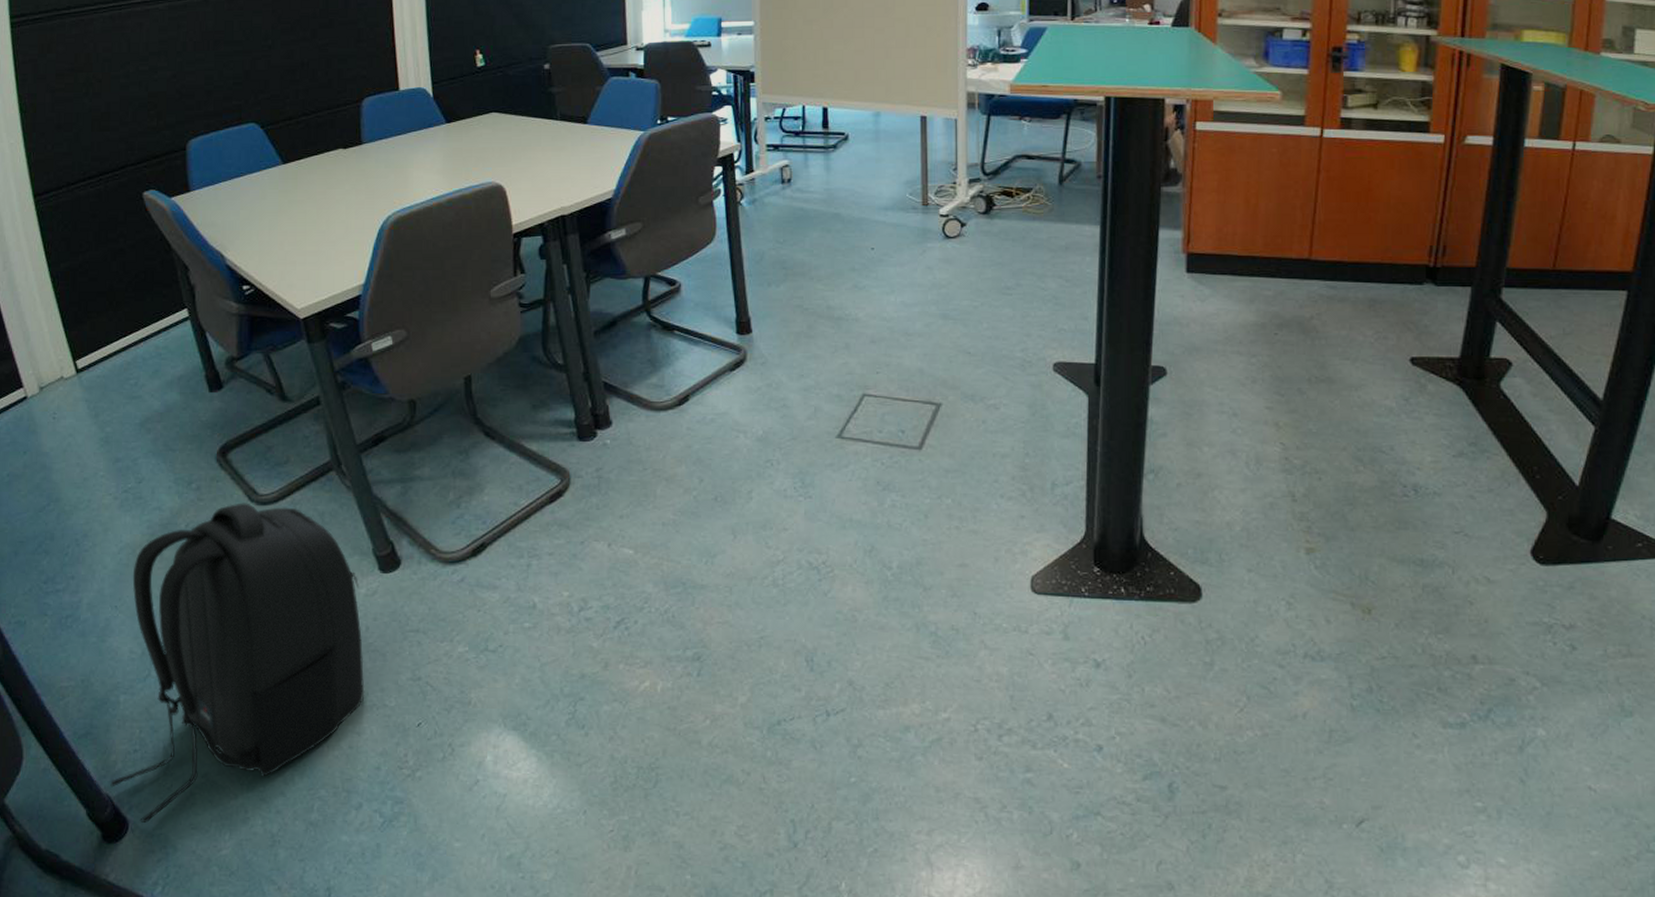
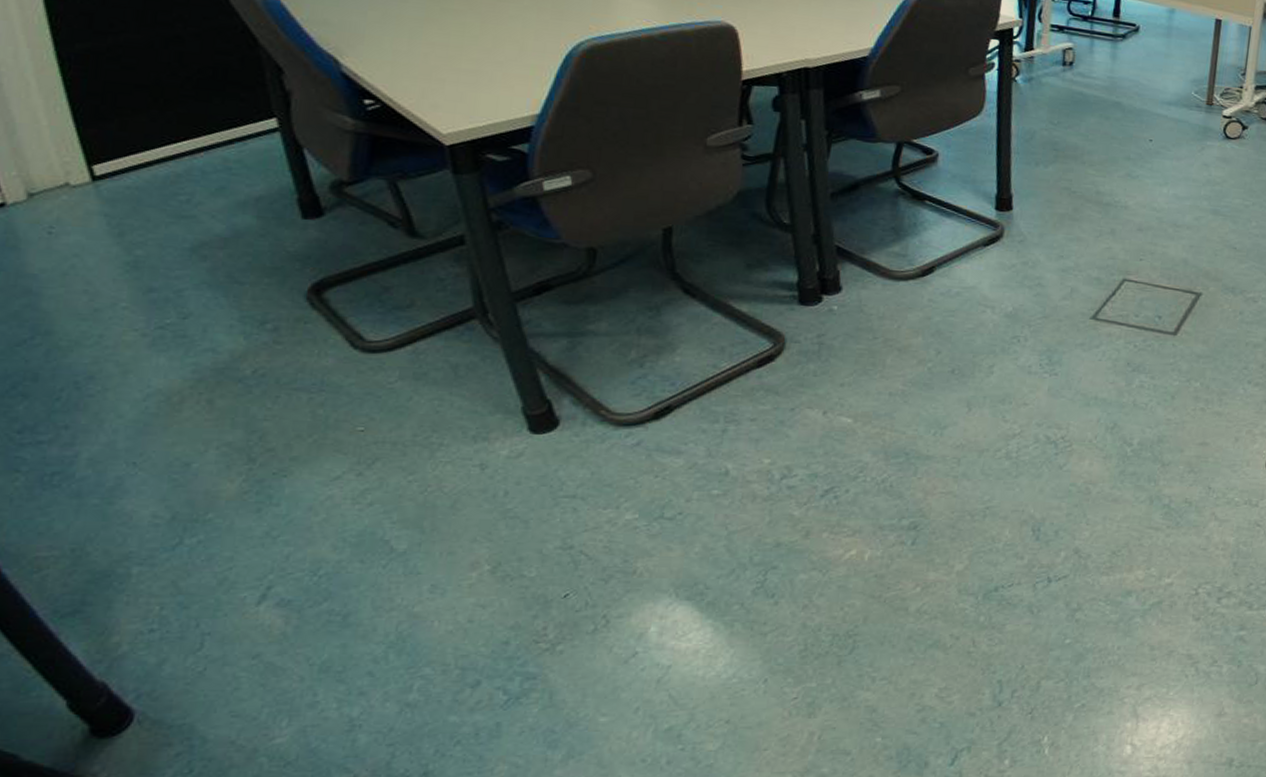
backpack: present [110,503,365,823] -> none [108,348,500,712]

